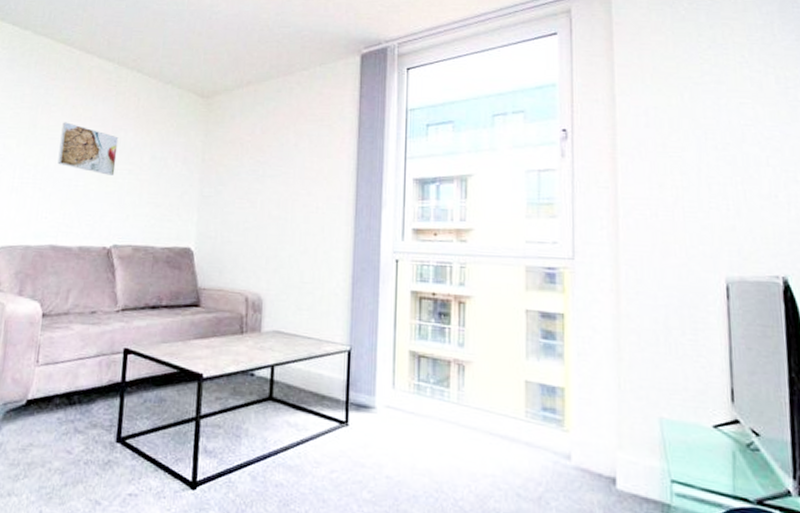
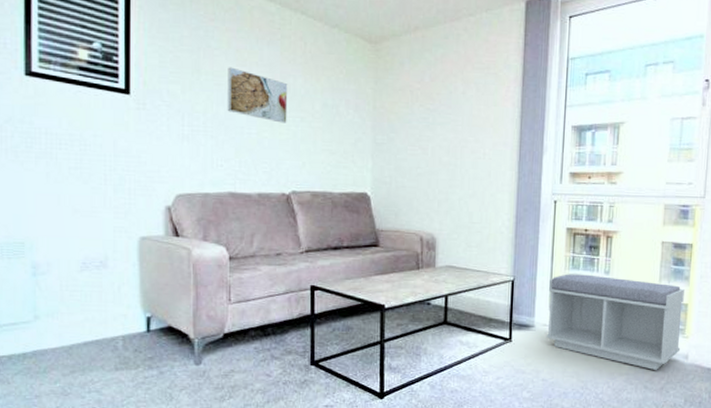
bench: none [389,345,560,473] -> present [546,274,684,370]

